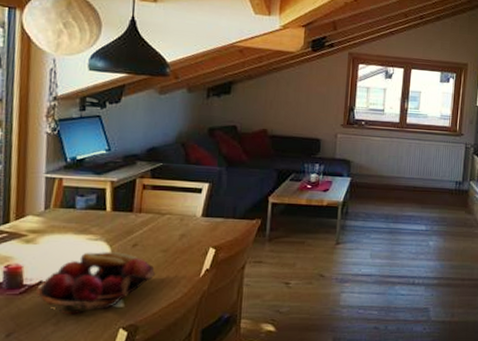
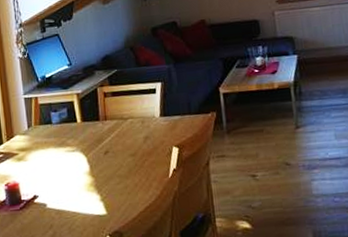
fruit basket: present [36,252,156,315] -> none [33,161,129,226]

